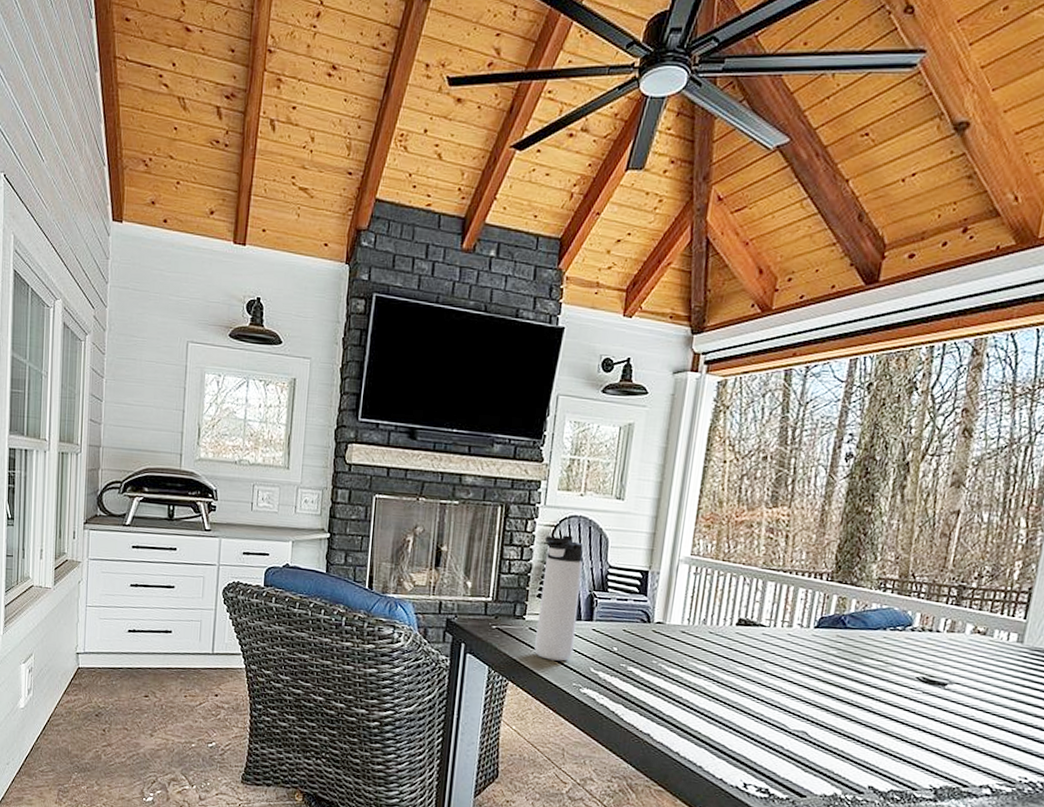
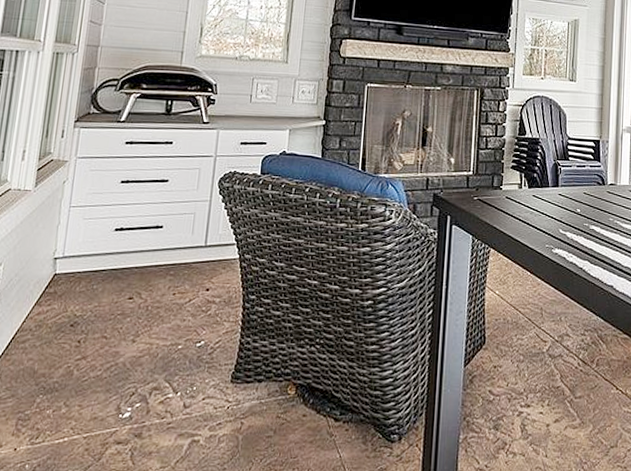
thermos bottle: present [534,535,584,662] -> none [511,113,547,226]

